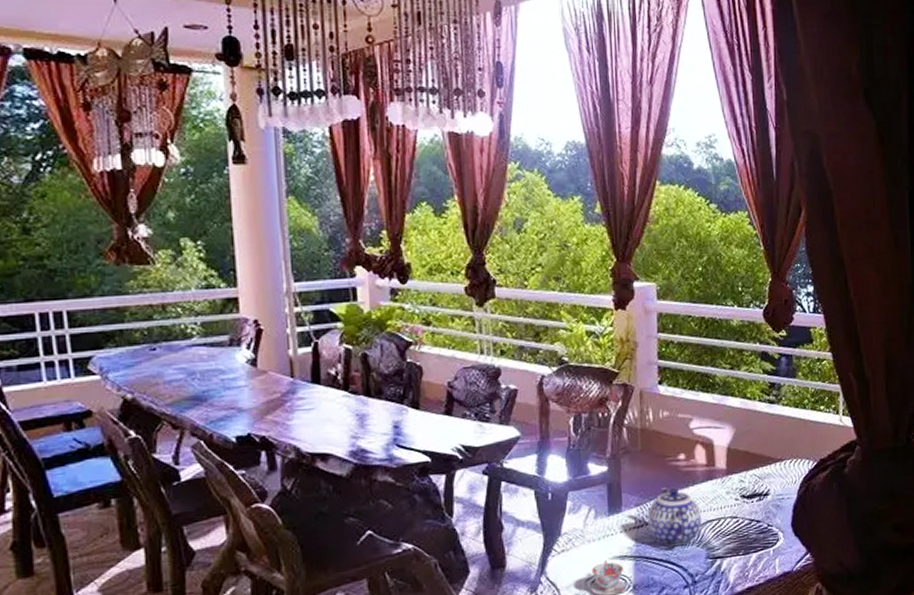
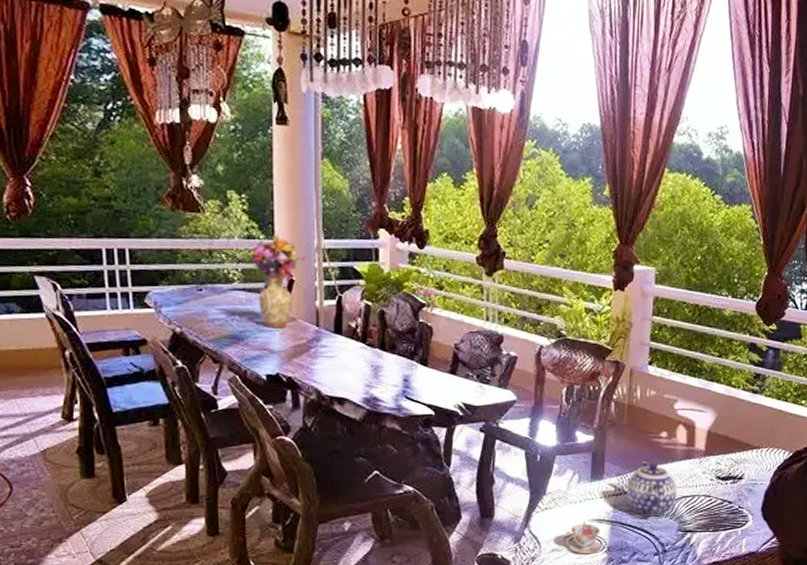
flower arrangement: none [207,278,278,385] -> present [248,231,309,329]

